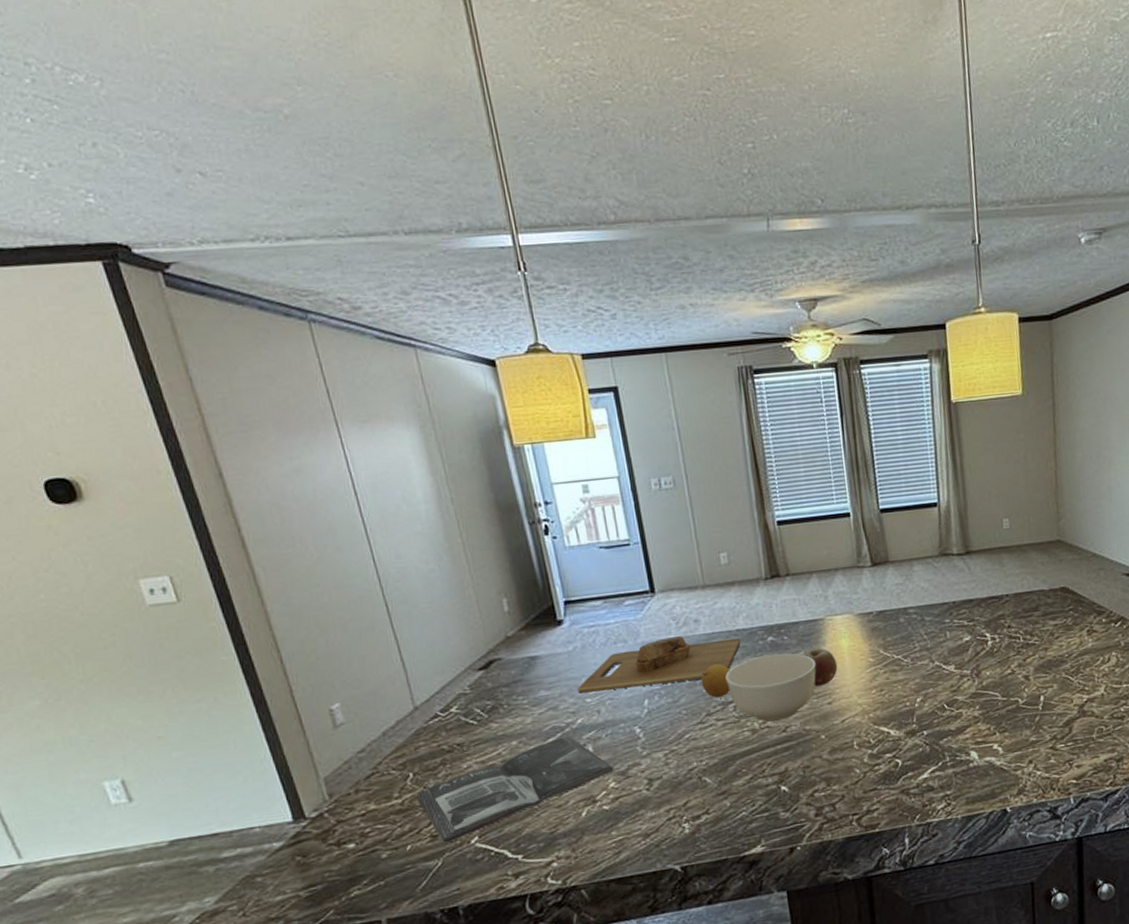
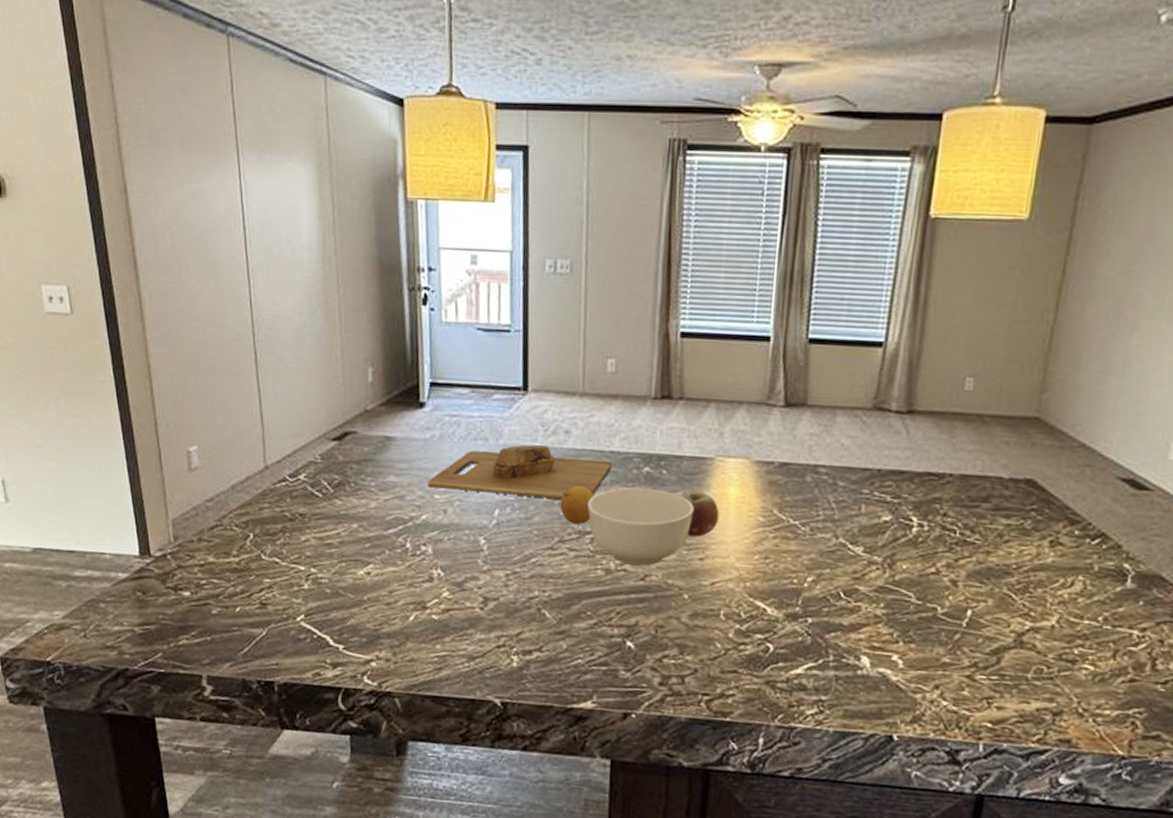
magazine: present [417,736,614,844] -> none [254,530,450,614]

